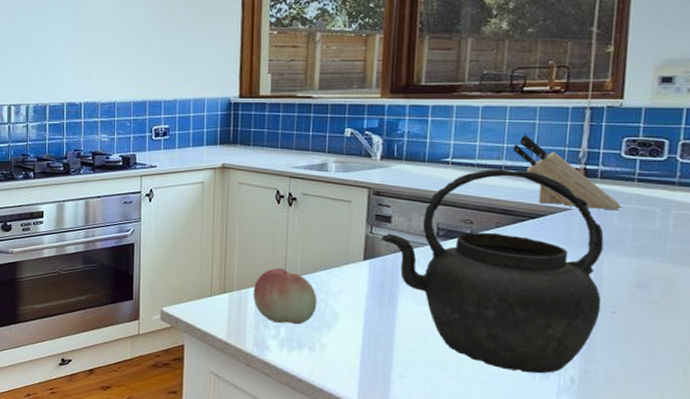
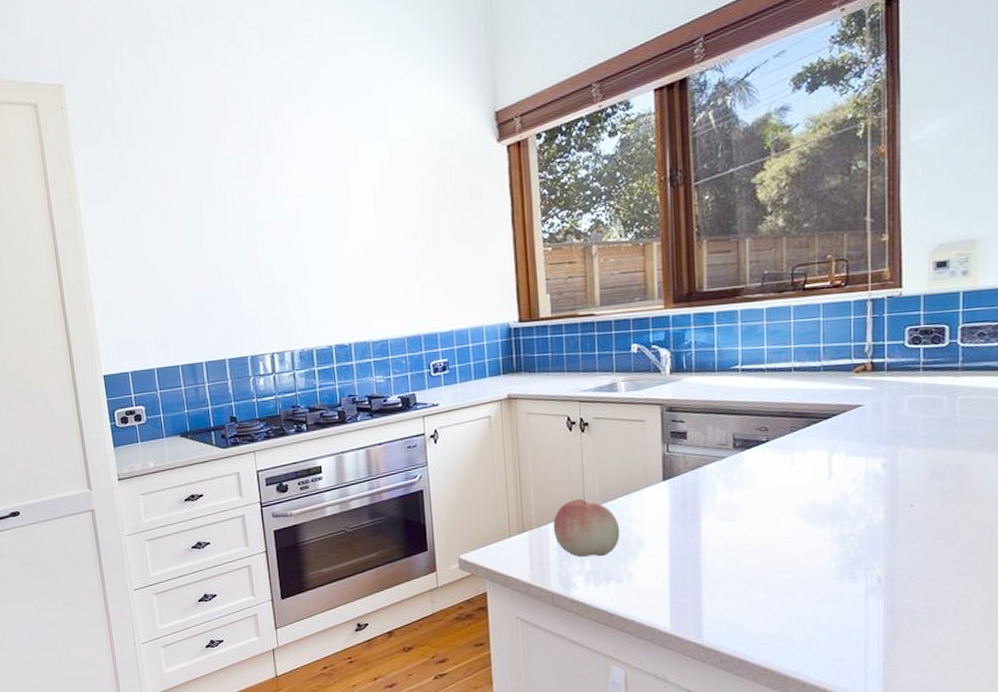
kettle: present [380,168,604,374] -> none [677,370,899,578]
knife block: present [513,134,621,211] -> none [801,333,910,403]

